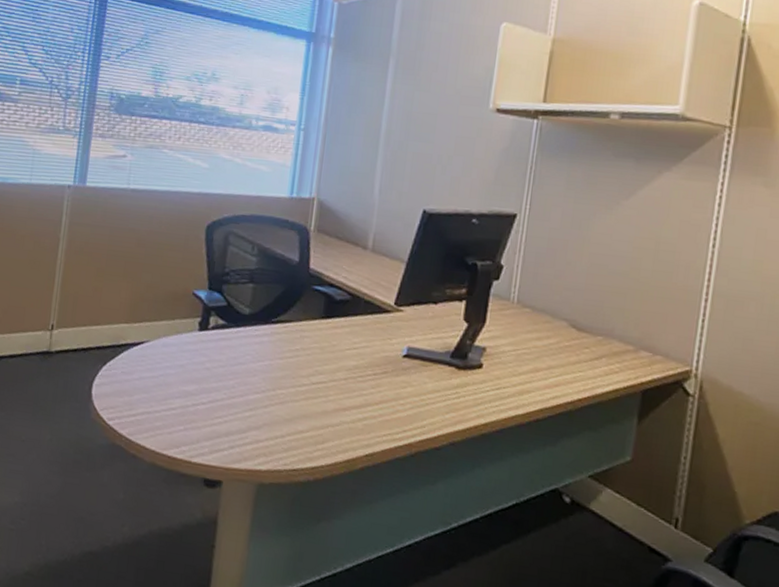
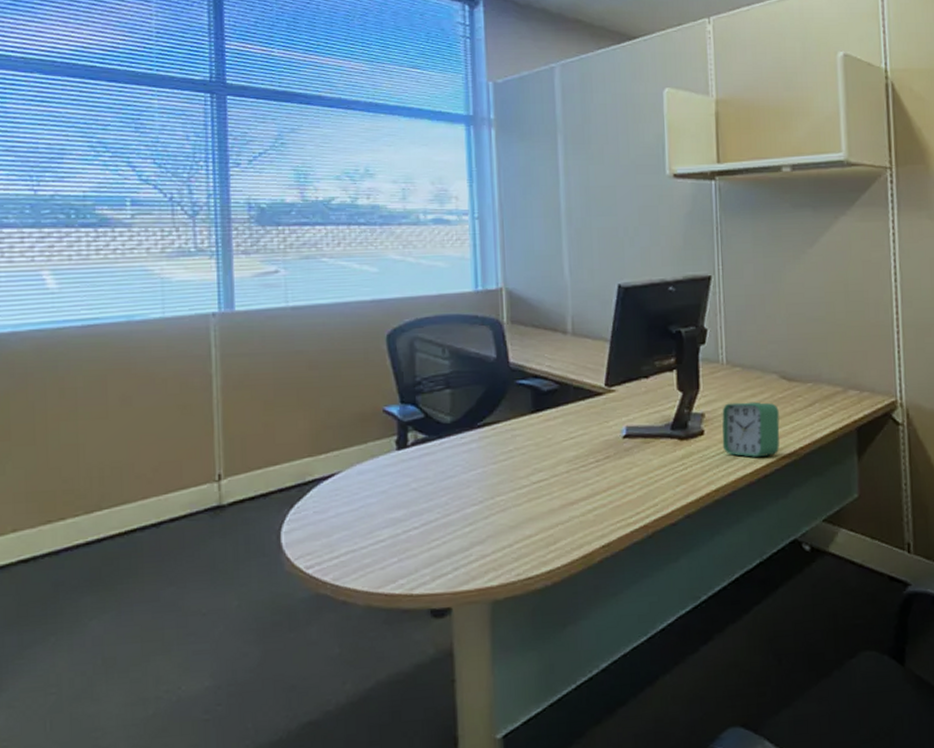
alarm clock: none [498,342,563,402] -> present [722,401,780,458]

